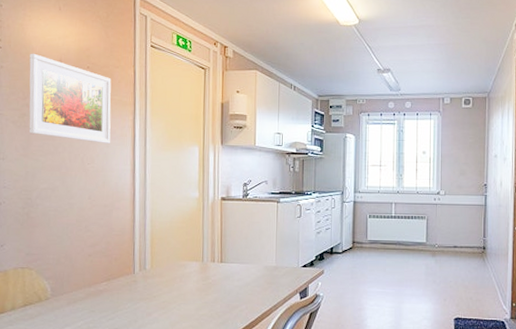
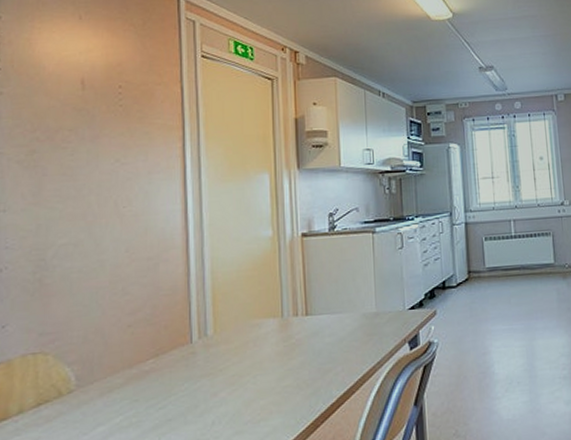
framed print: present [29,53,112,144] -> none [39,73,153,180]

